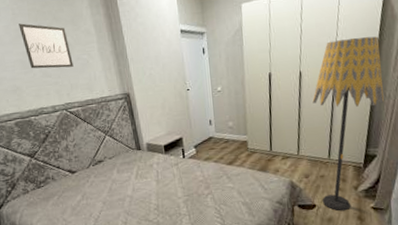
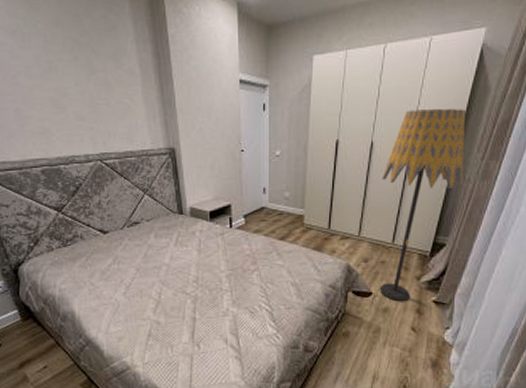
wall art: present [19,23,74,69] -> none [51,54,113,111]

